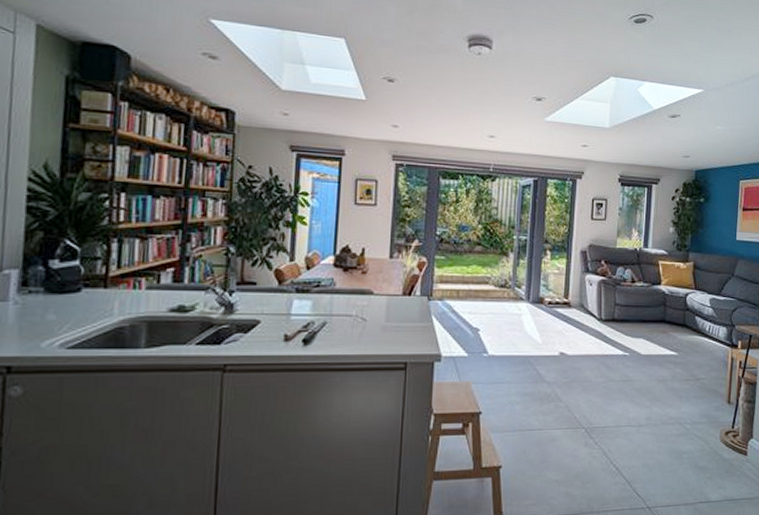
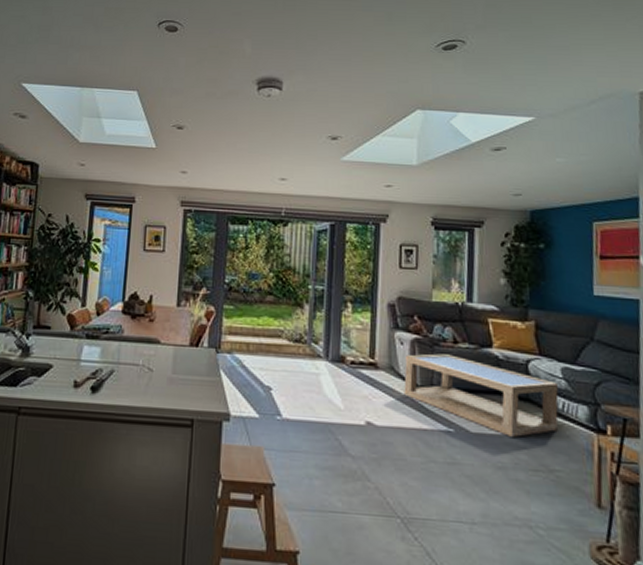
coffee table: none [591,292,706,355] -> present [404,354,559,437]

